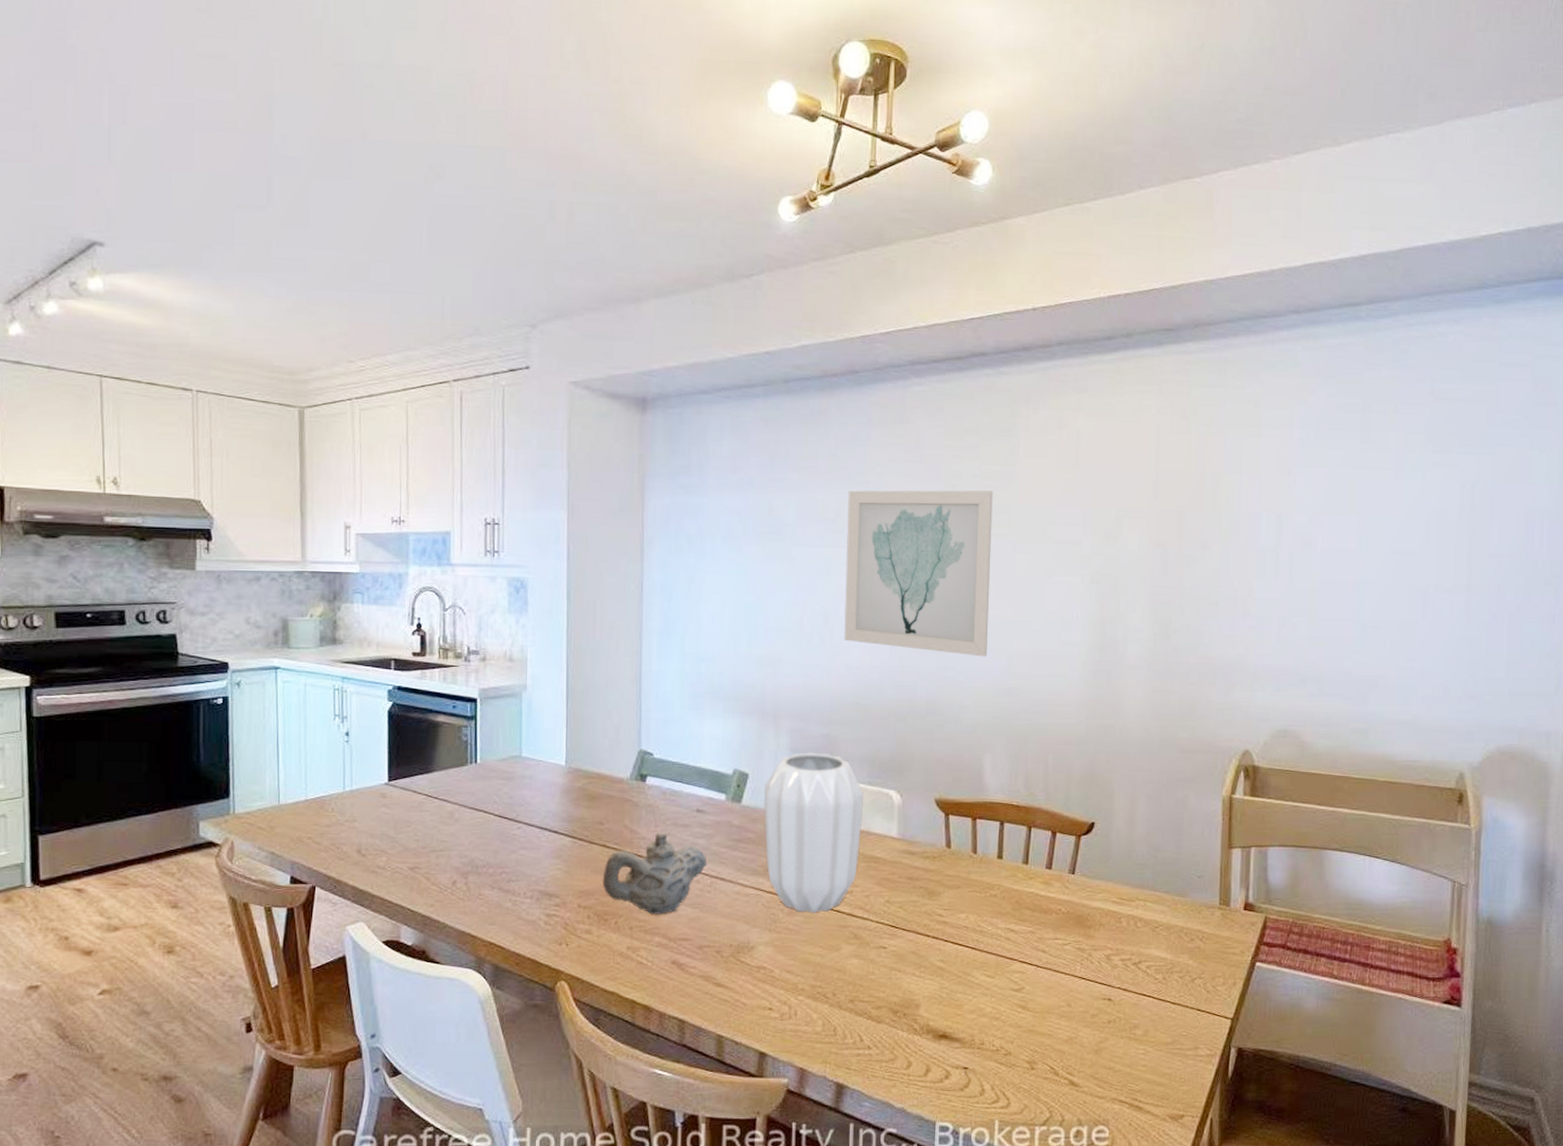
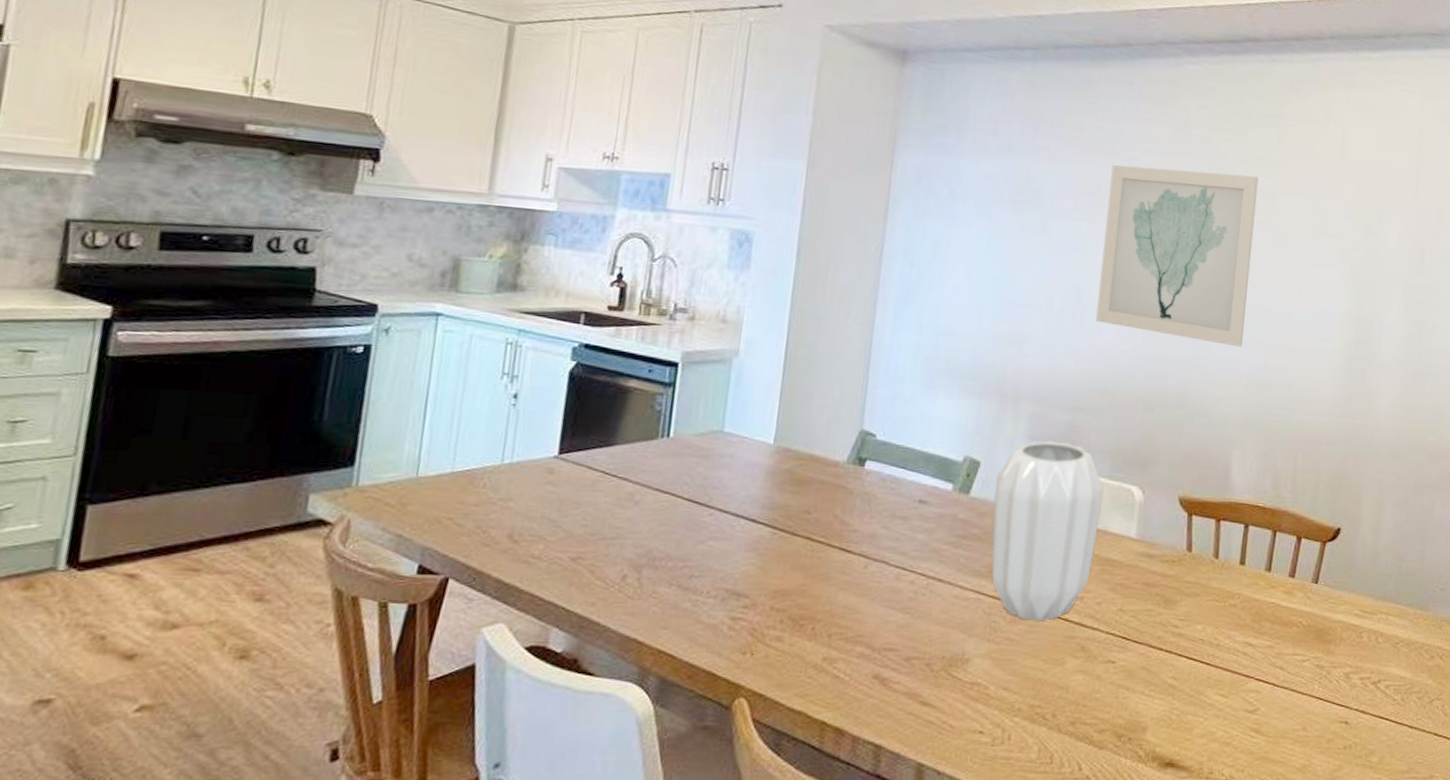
teapot: present [602,832,707,915] -> none [801,524,925,621]

